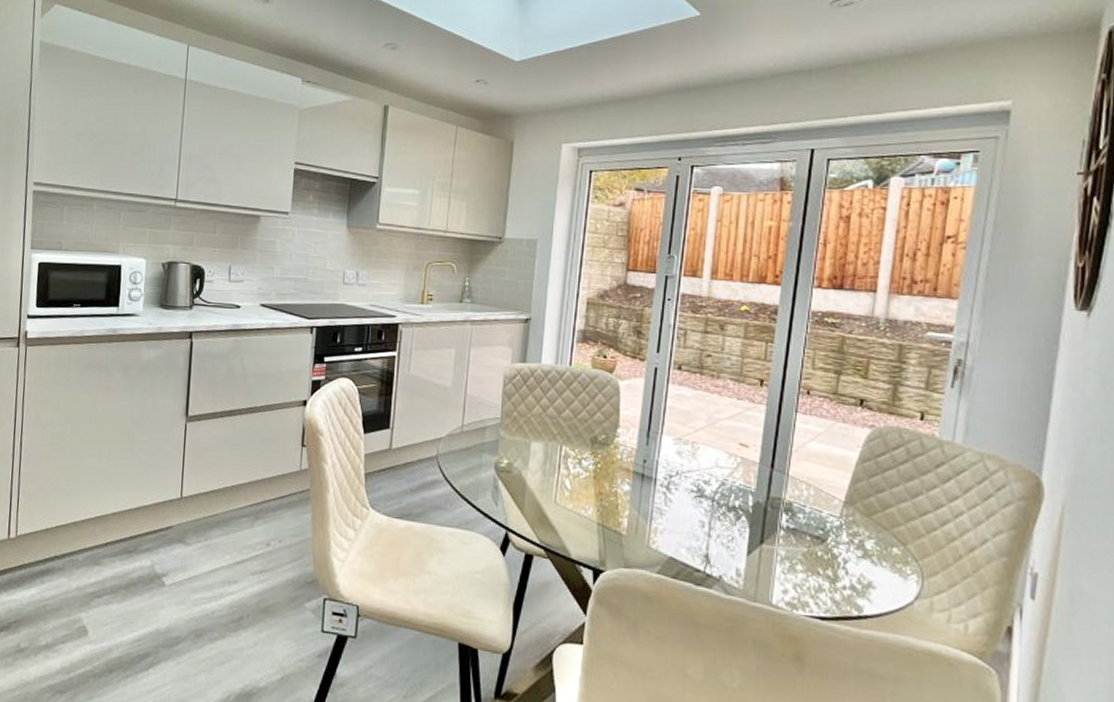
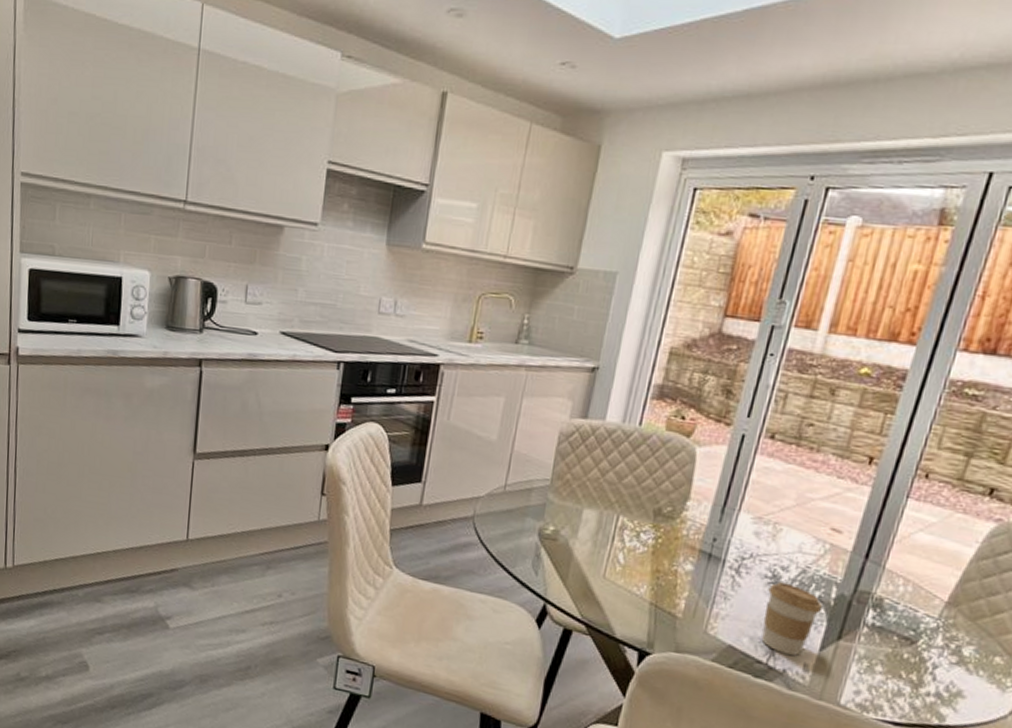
coffee cup: none [695,495,743,562] -> present [761,582,822,656]

